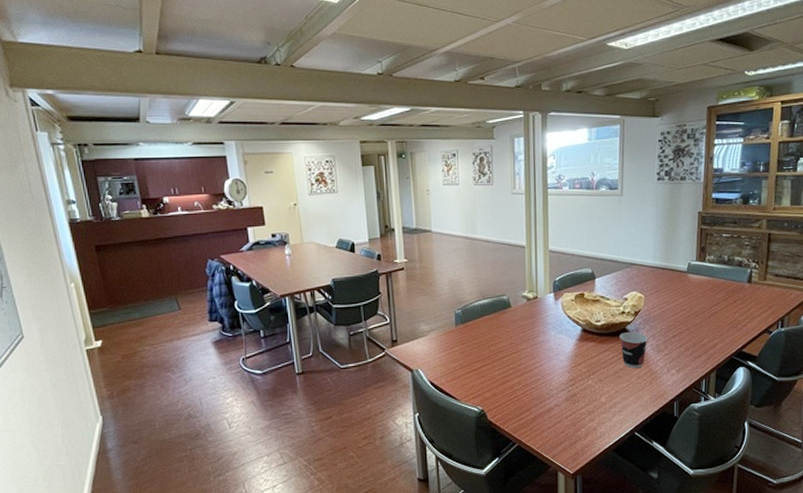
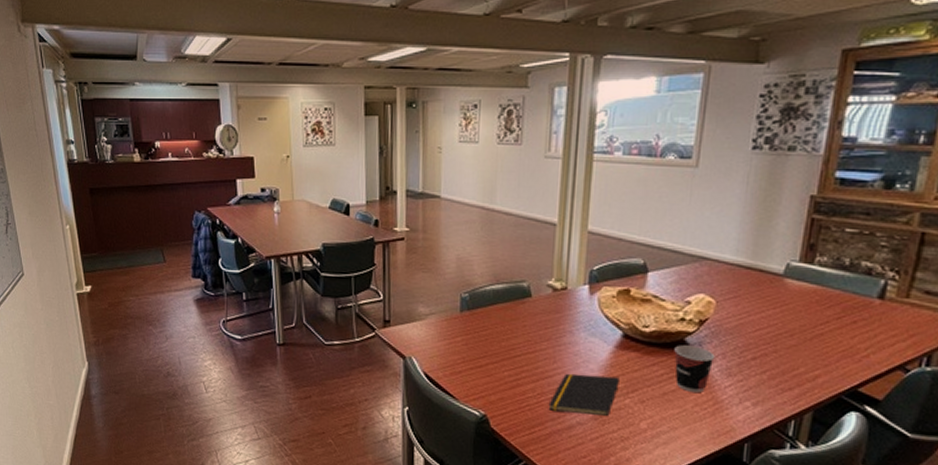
notepad: none [531,364,583,398] -> present [548,373,620,416]

